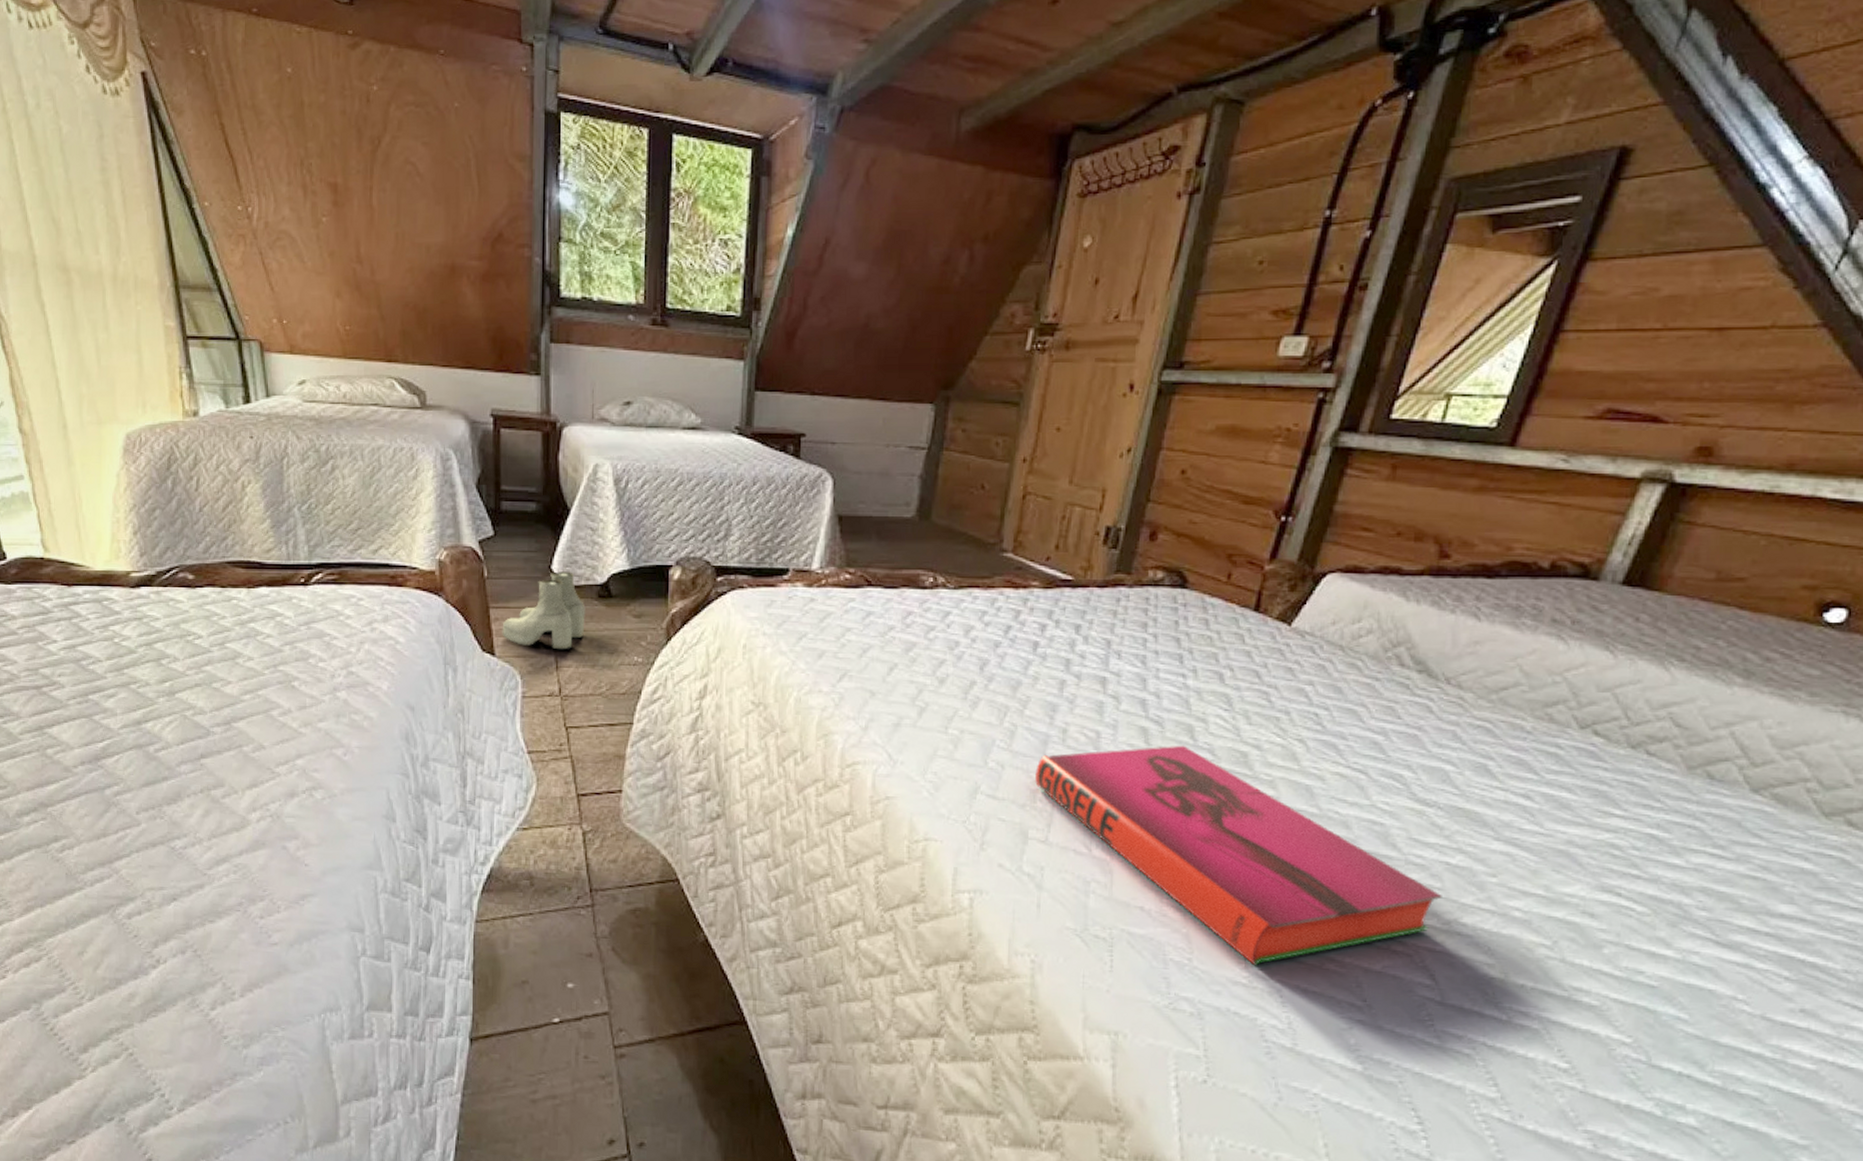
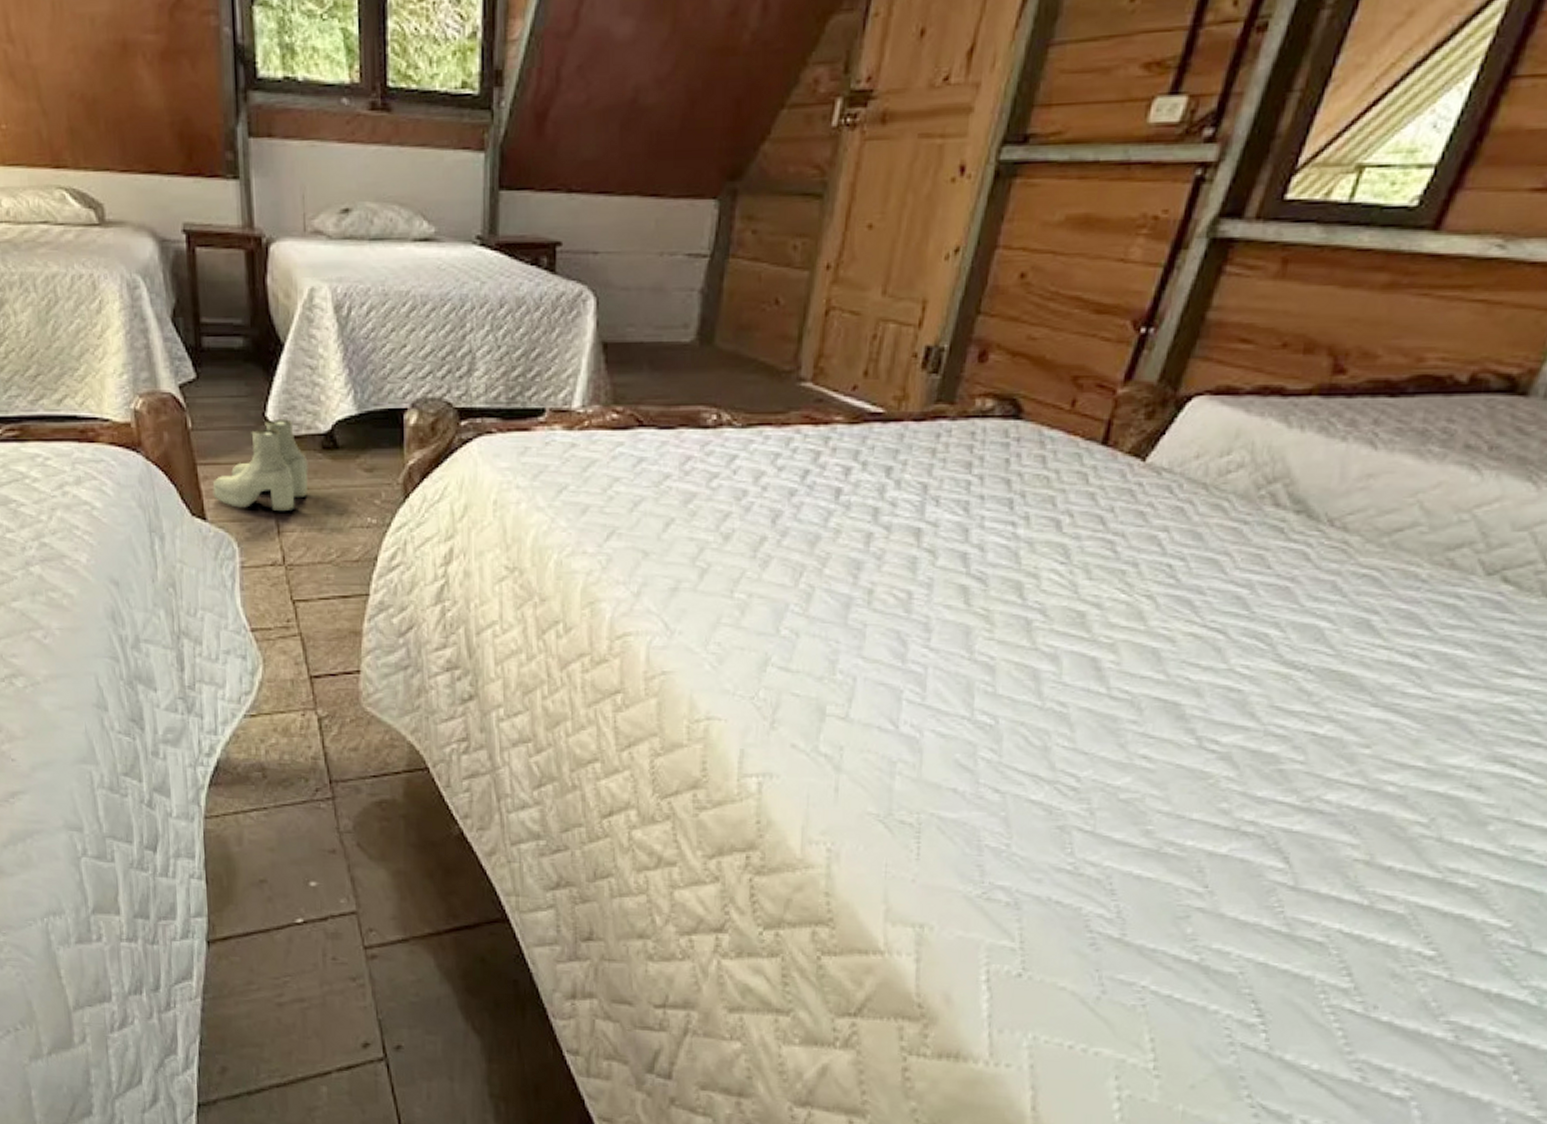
hardback book: present [1035,745,1442,966] -> none [835,605,1305,851]

